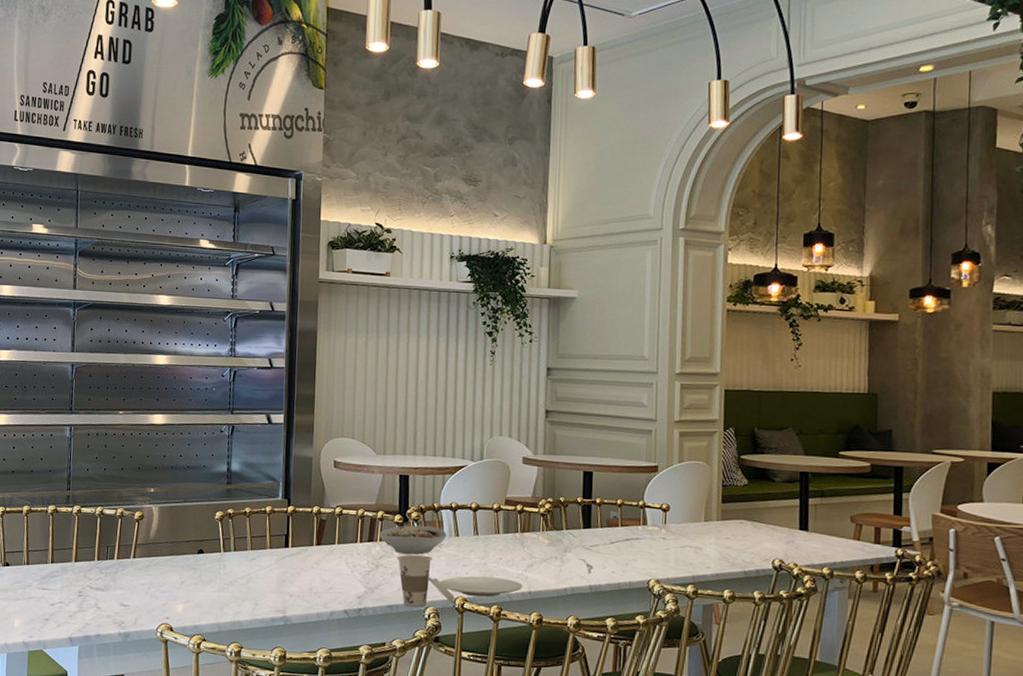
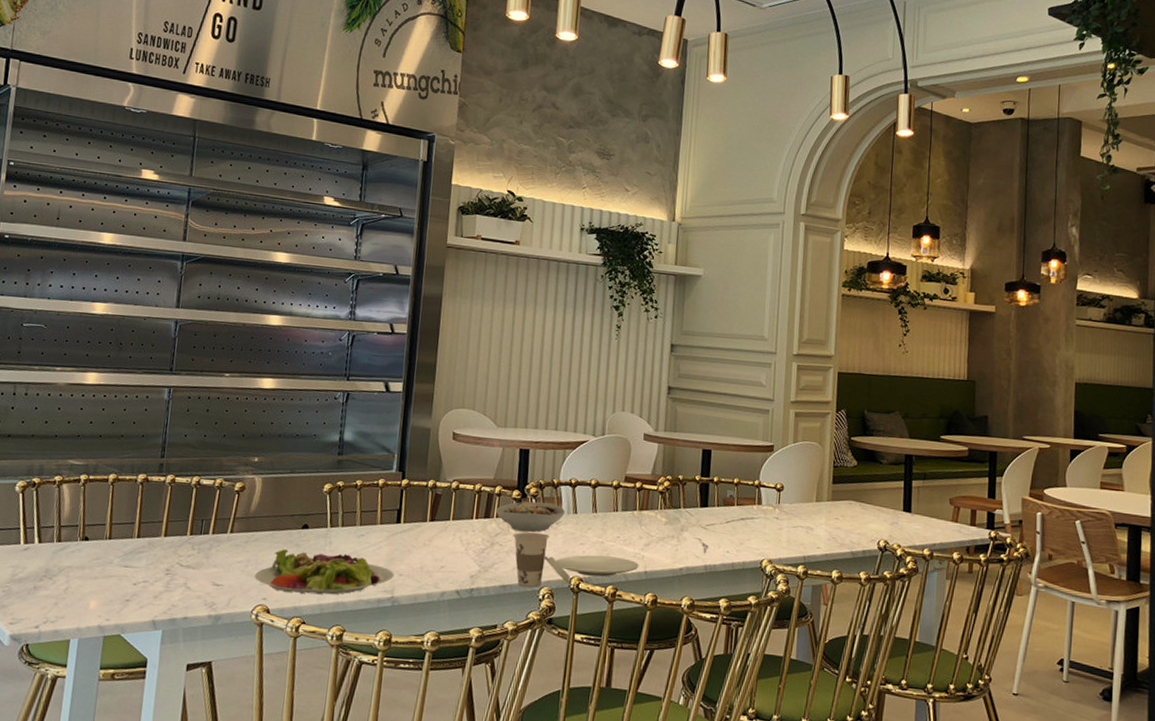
salad plate: none [157,572,285,615] -> present [254,549,394,595]

